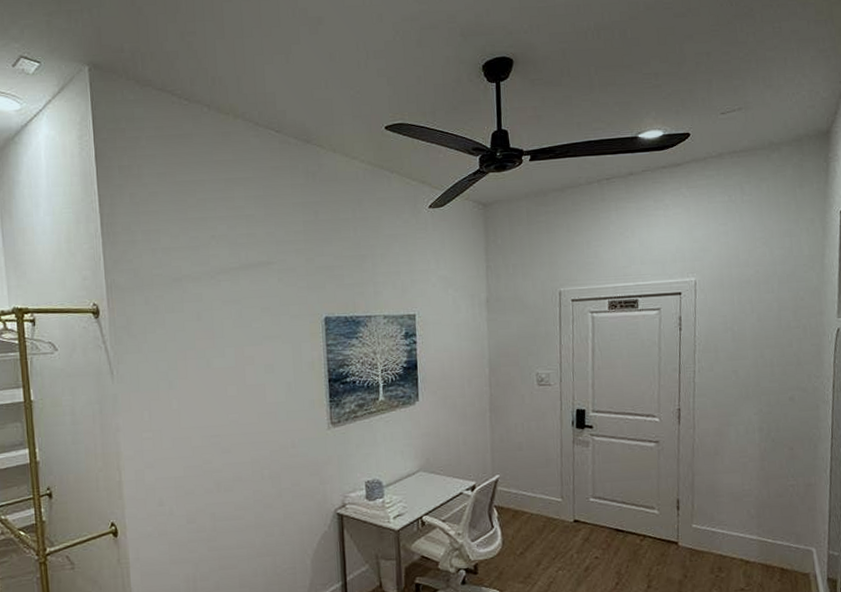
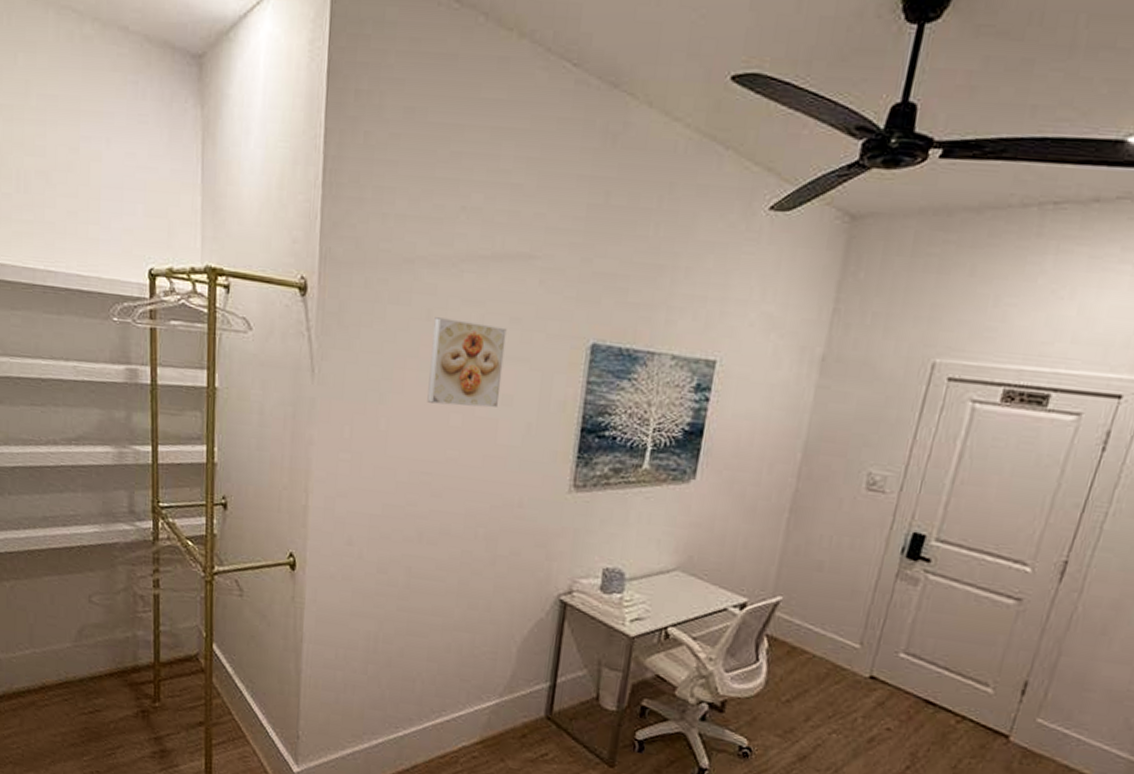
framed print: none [204,316,264,381] -> present [427,317,507,408]

